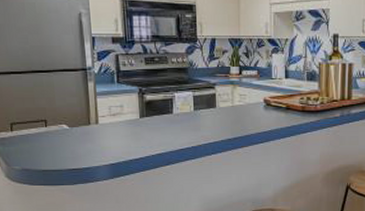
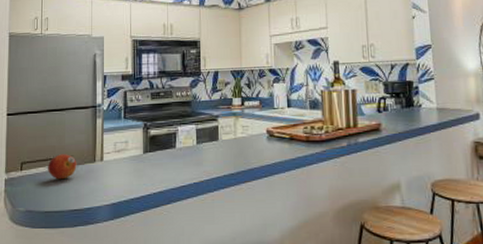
fruit: none [39,116,71,141] -> present [47,154,77,180]

